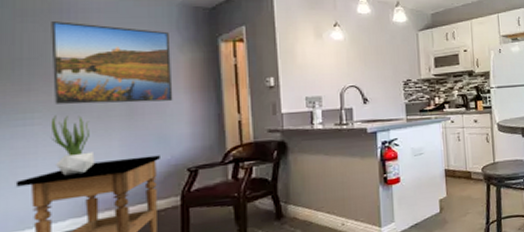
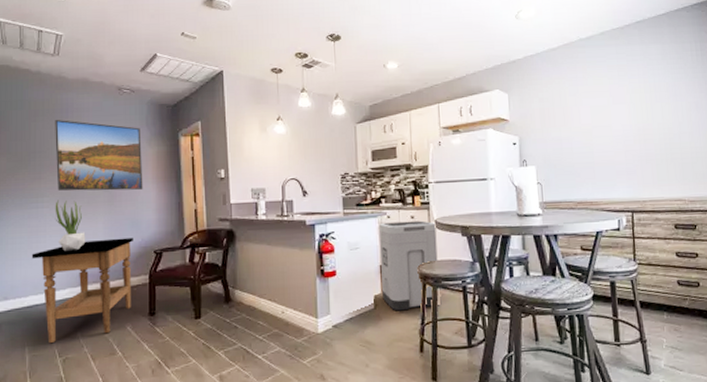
trash can: none [443,124,501,213] -> present [379,220,438,311]

